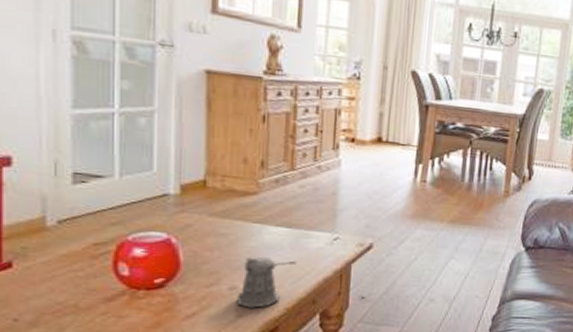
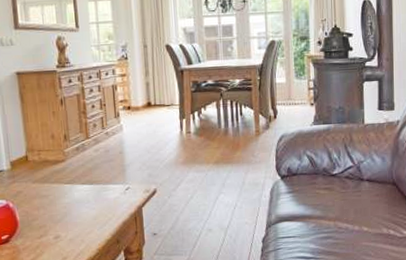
pepper shaker: present [236,256,296,308] -> none [60,209,100,252]

